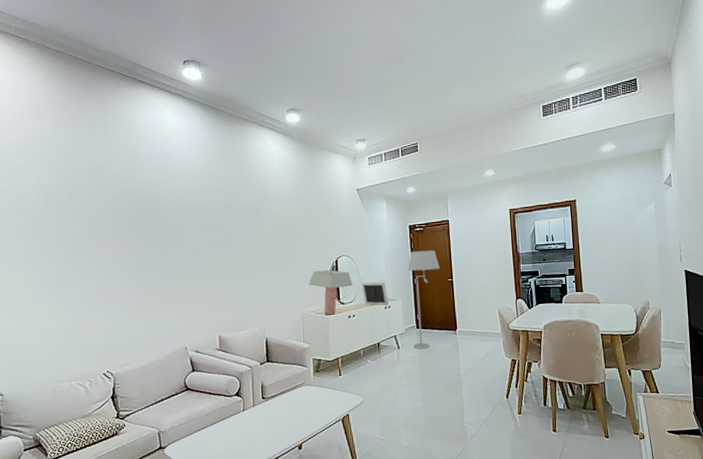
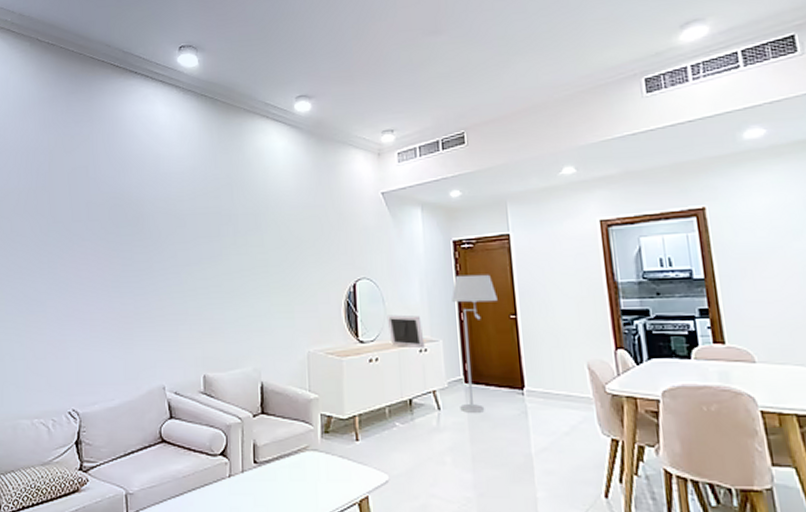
table lamp: present [308,269,353,315] -> none [317,296,376,357]

